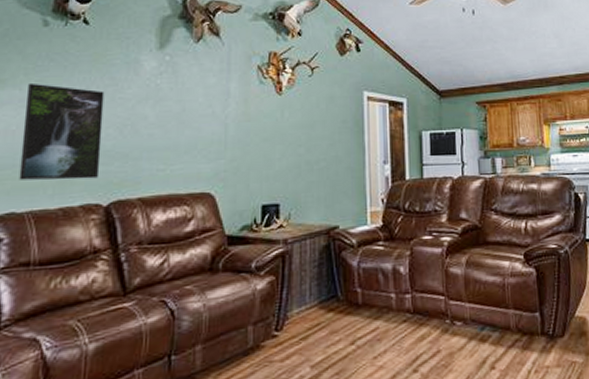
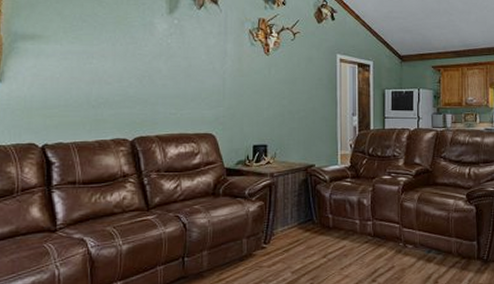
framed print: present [19,82,105,180] -> none [64,39,127,119]

